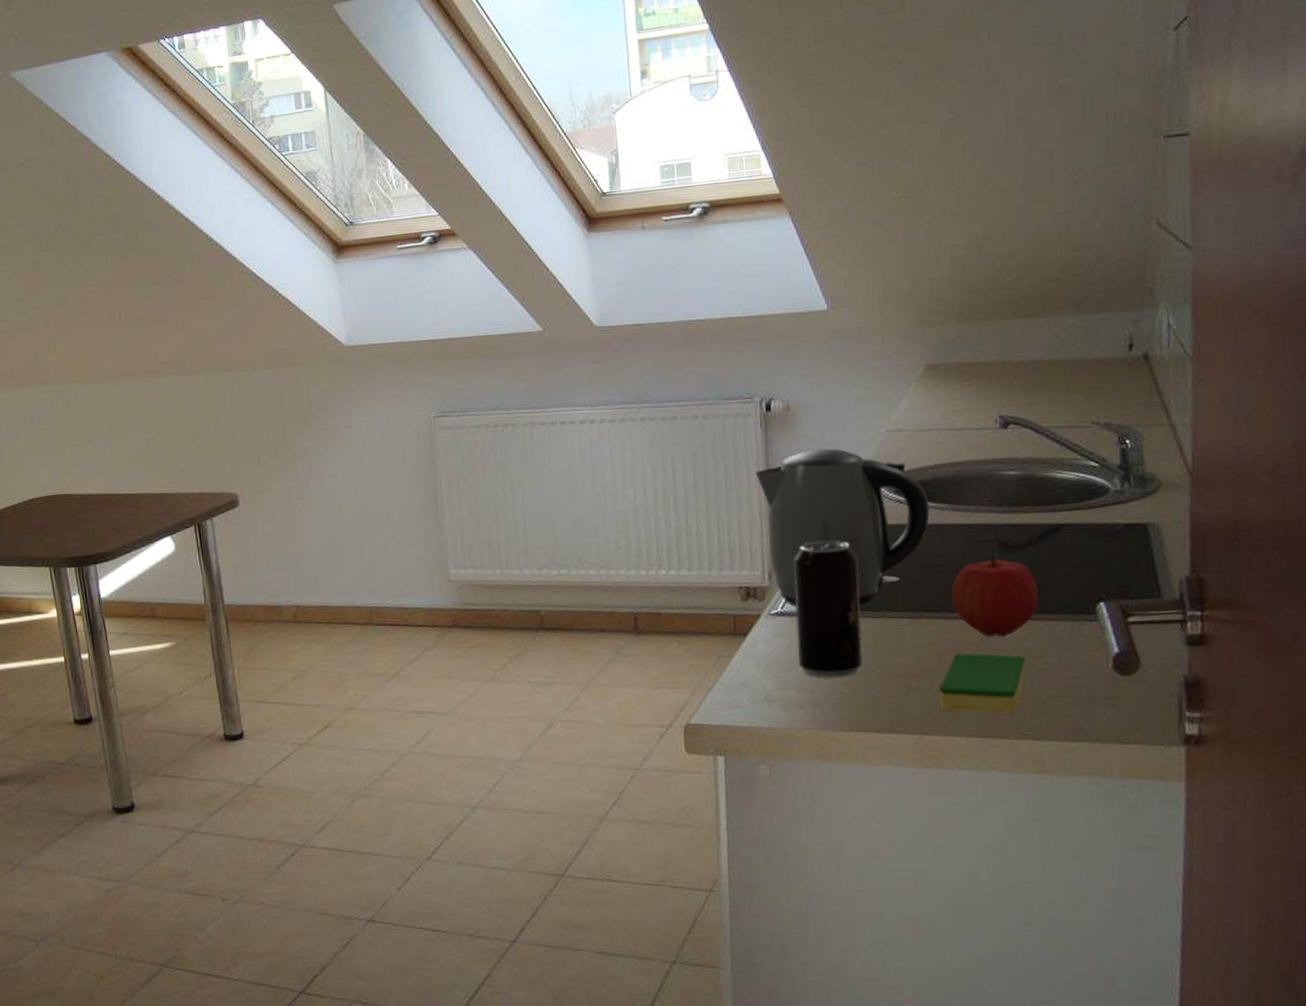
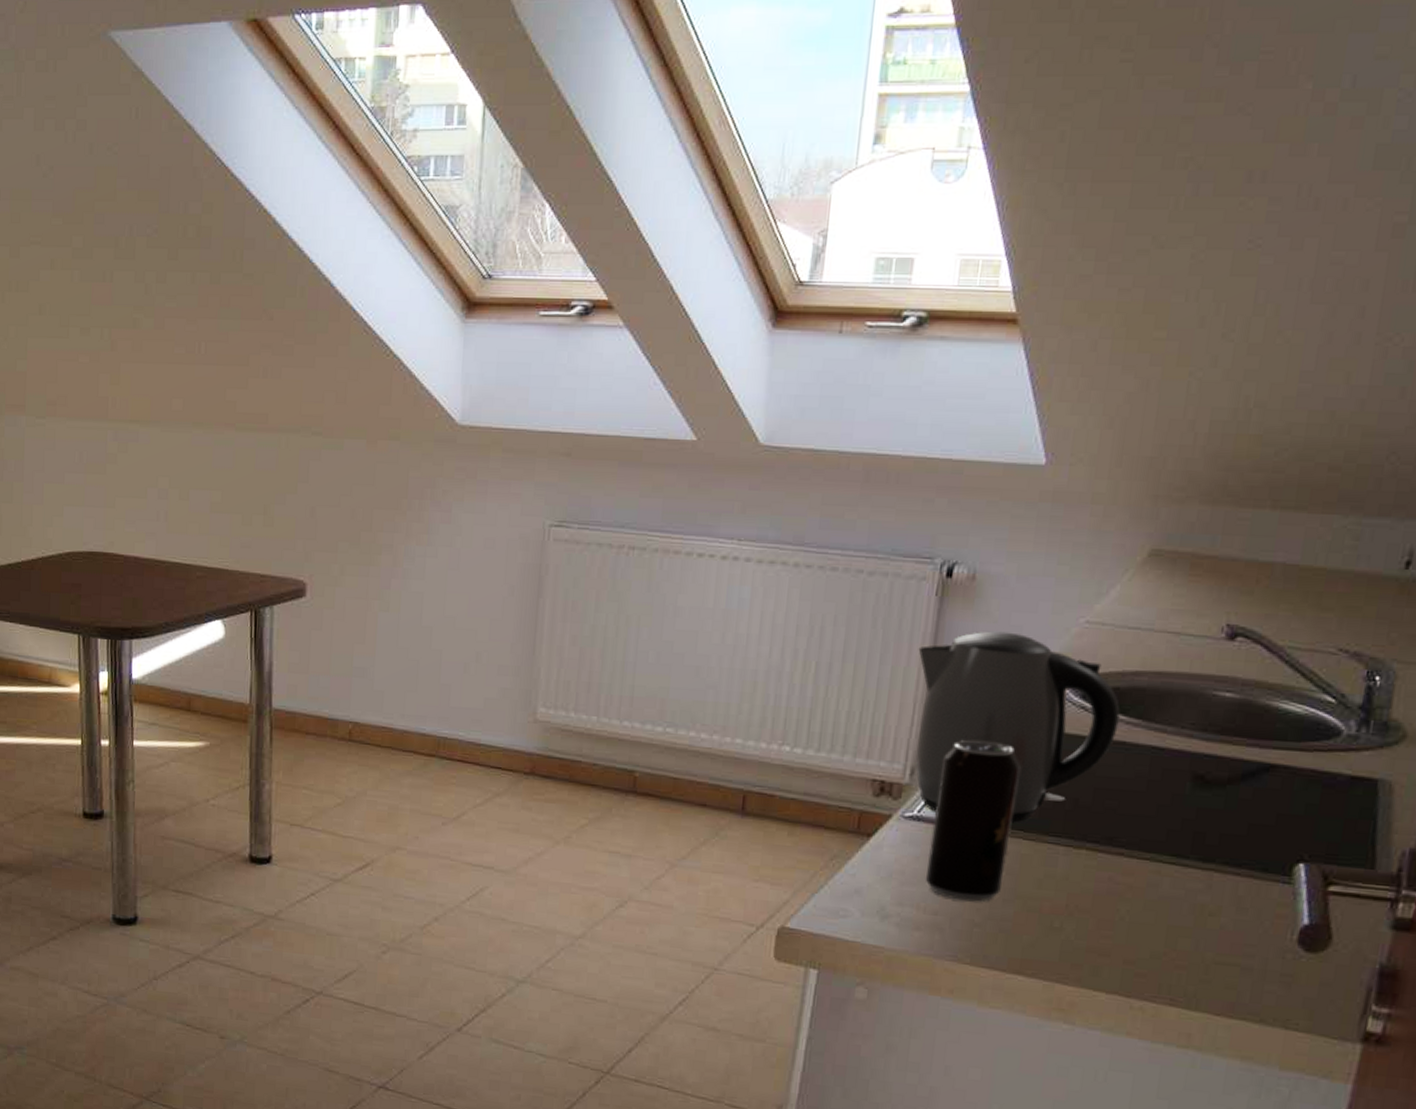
dish sponge: present [939,653,1026,714] -> none [1082,896,1195,975]
fruit: present [951,553,1039,637] -> none [1121,786,1229,886]

